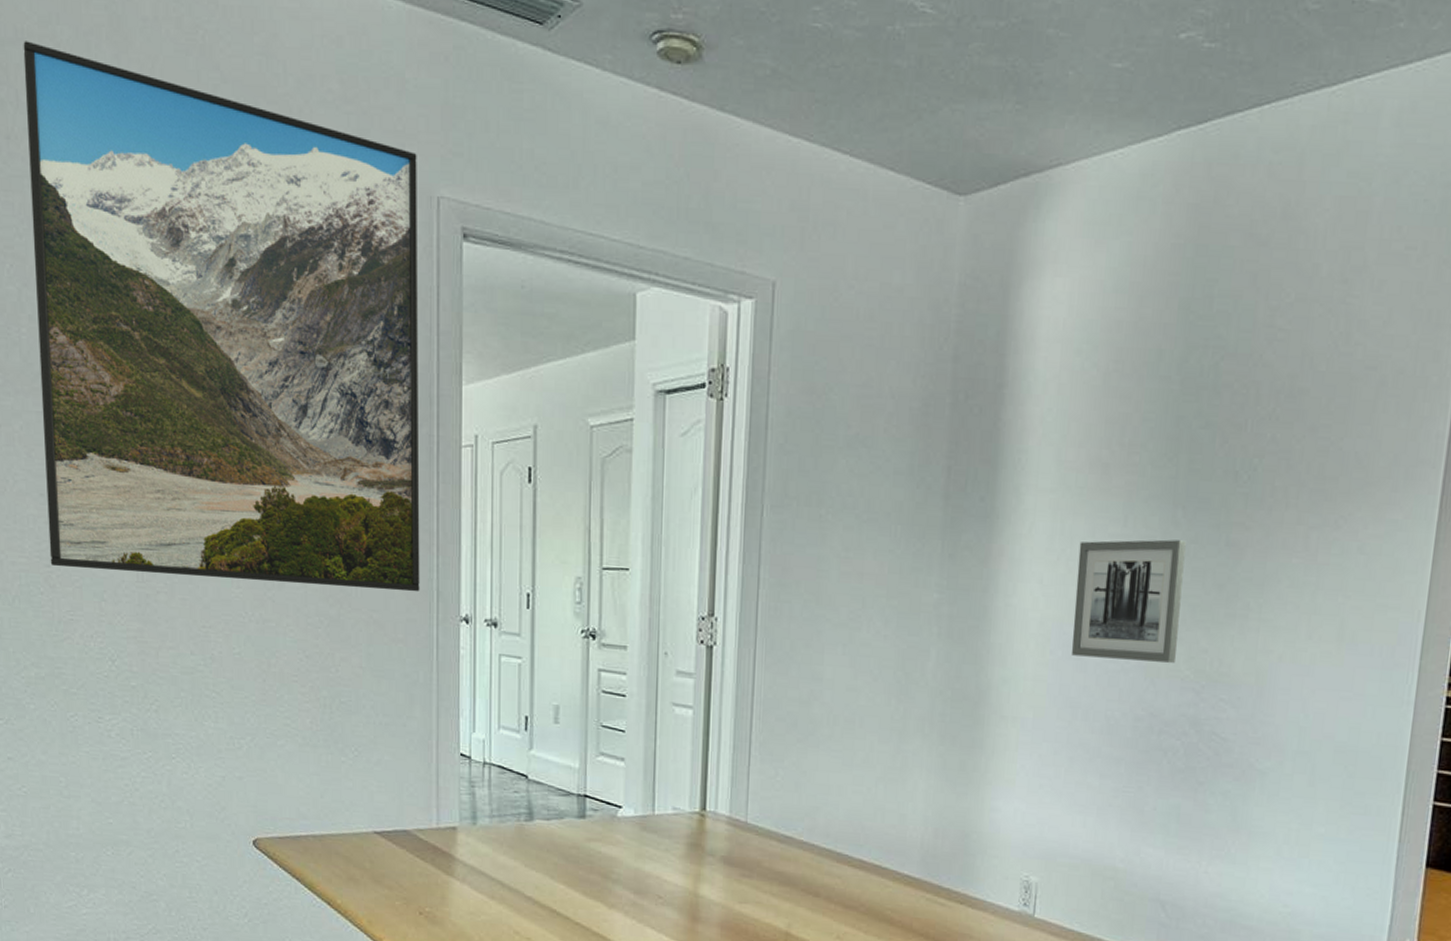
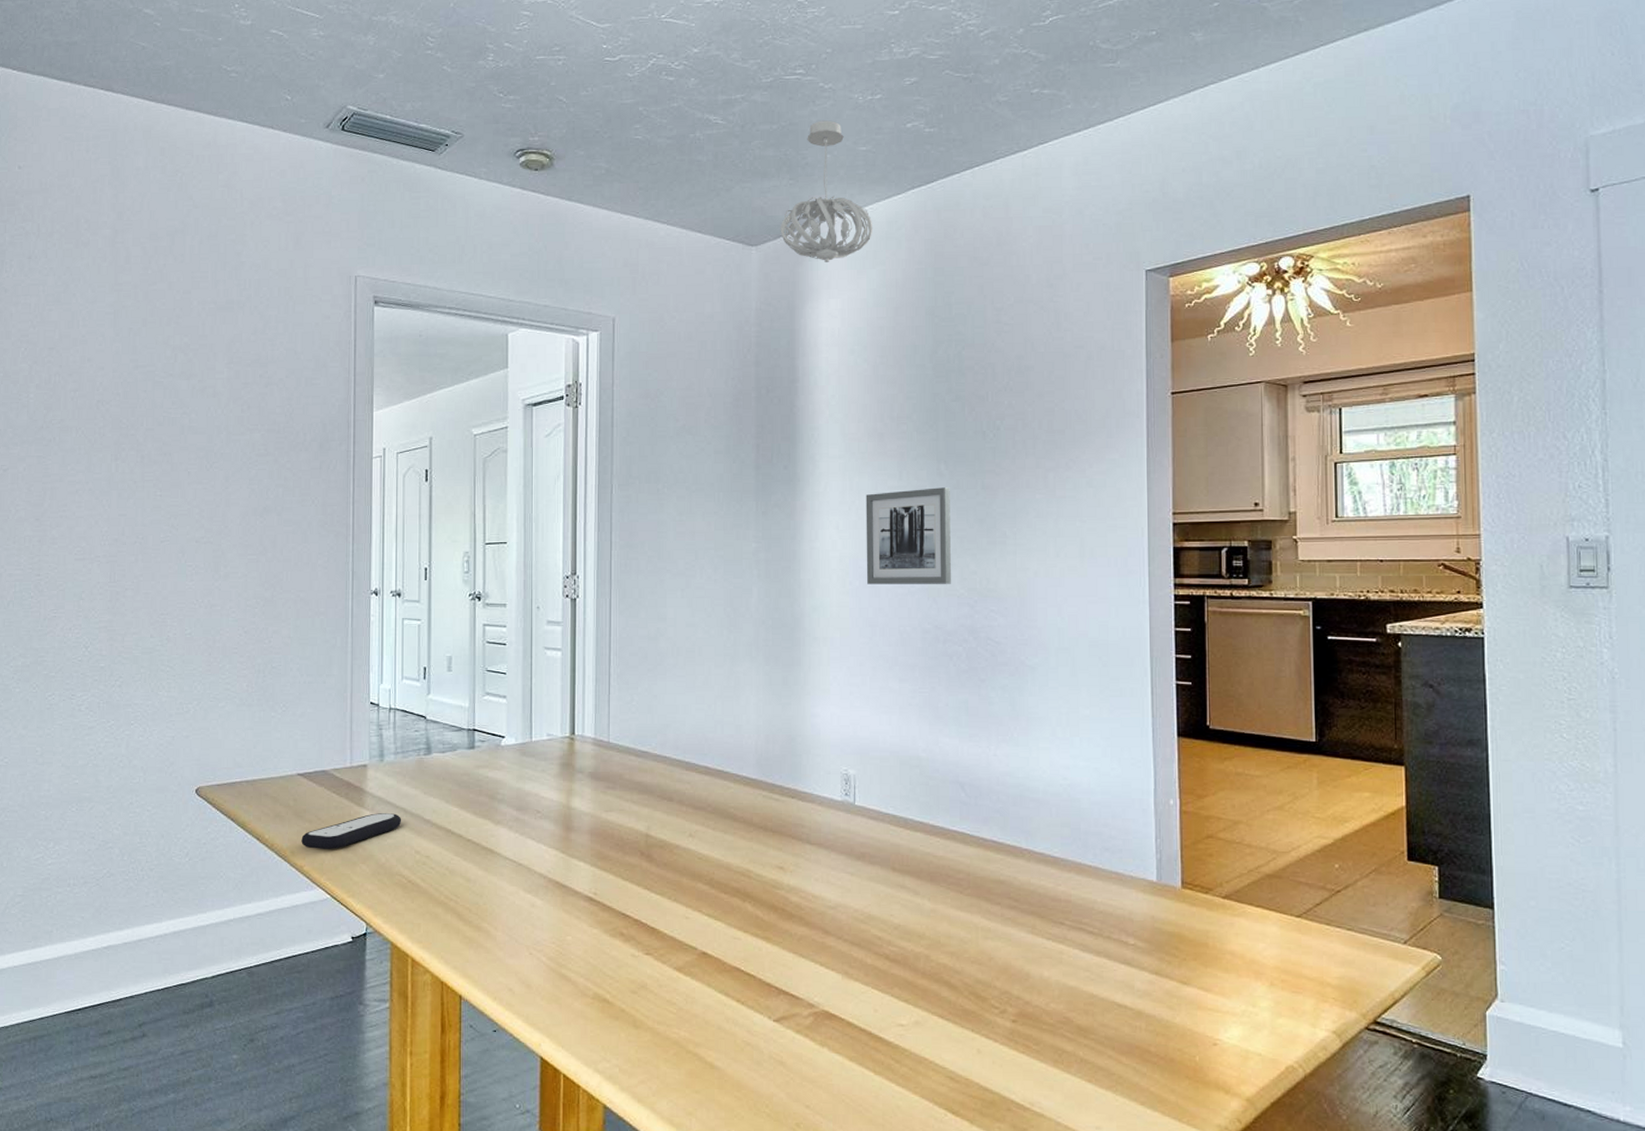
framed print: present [23,41,420,592] -> none [40,190,340,575]
remote control: none [380,884,499,923] -> present [301,813,402,850]
pendant light: none [998,19,1122,226] -> present [780,120,873,262]

